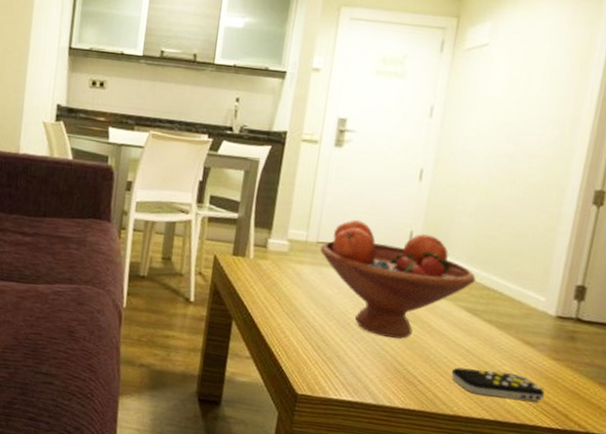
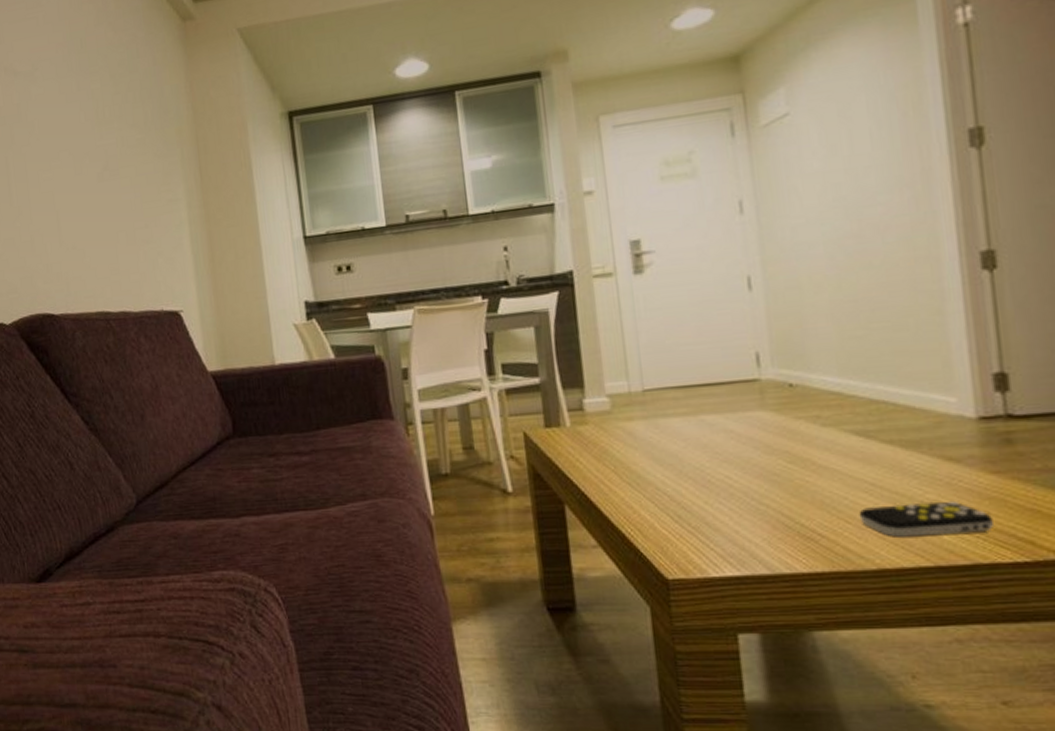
fruit bowl: present [320,220,476,339] -> none [648,352,857,488]

